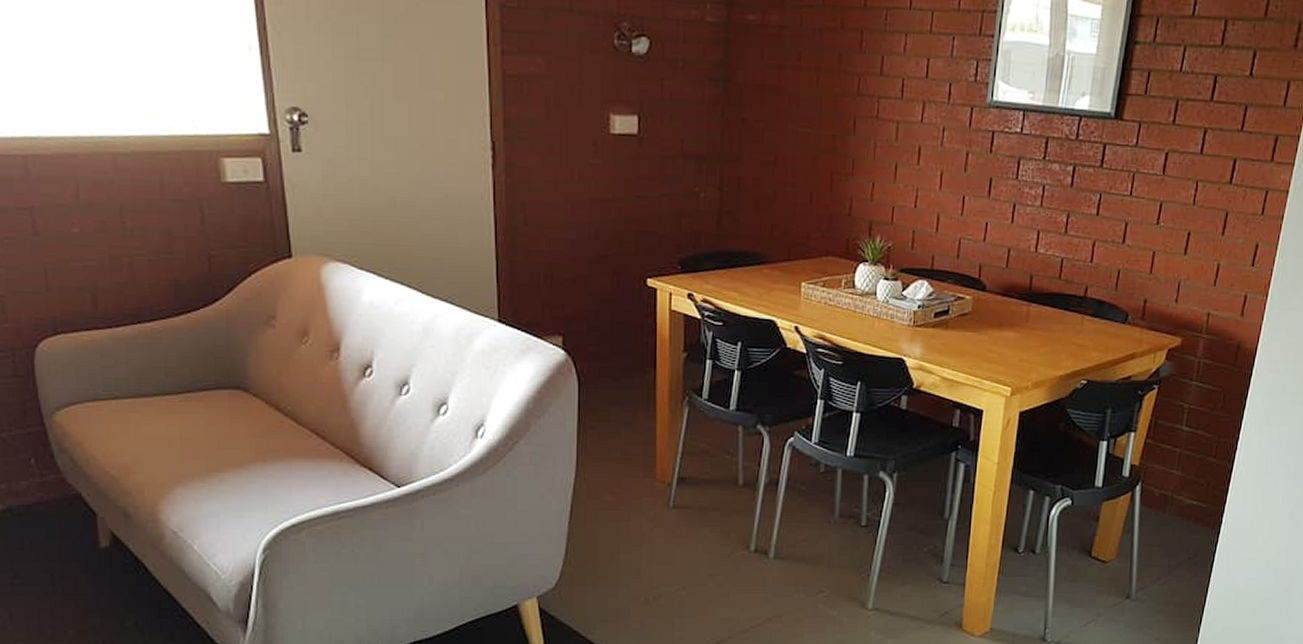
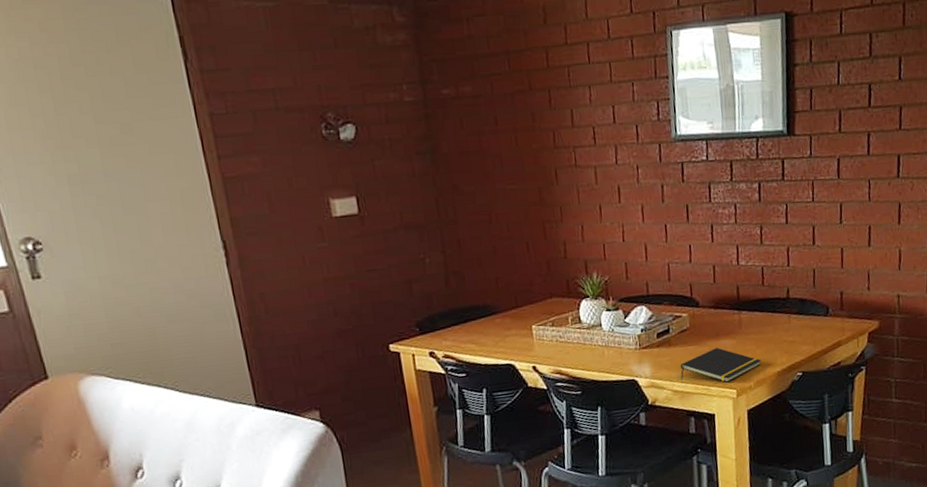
notepad: none [953,339,1043,378] -> present [680,348,761,383]

